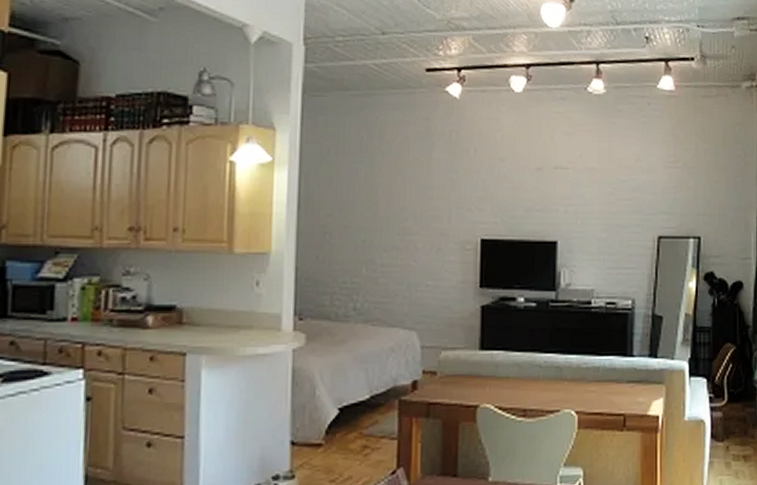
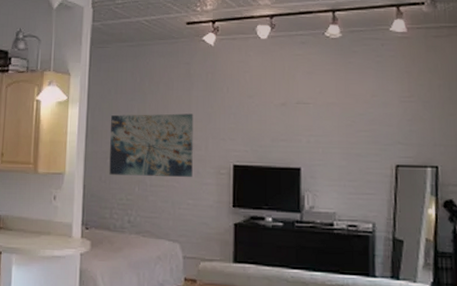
wall art: none [329,179,434,255] -> present [109,113,193,178]

